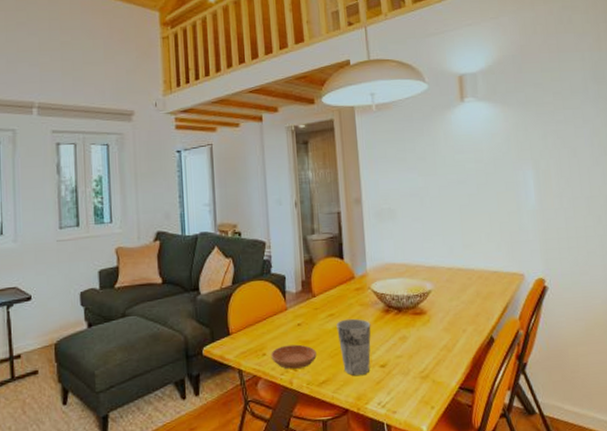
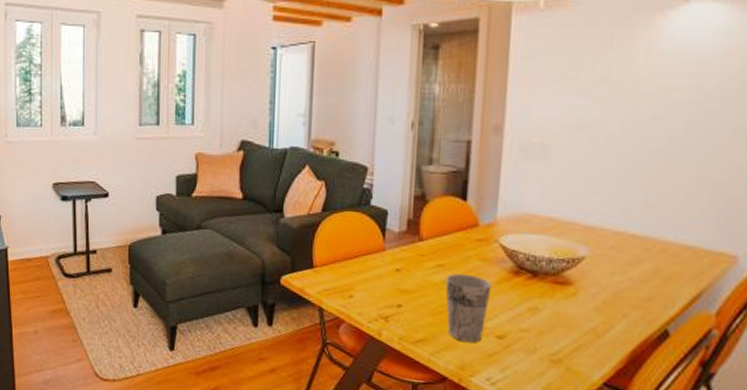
saucer: present [271,344,317,369] -> none [359,290,416,320]

